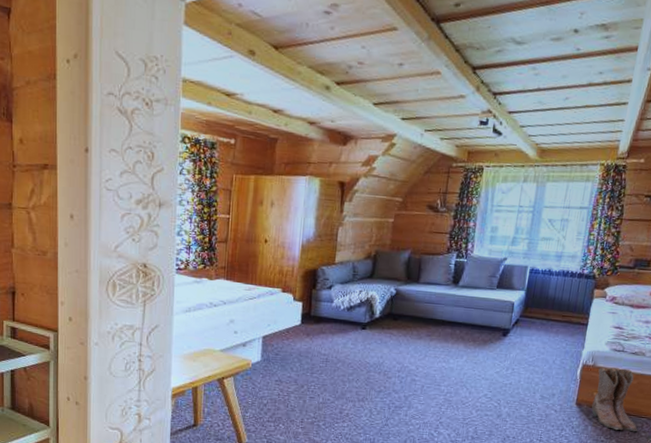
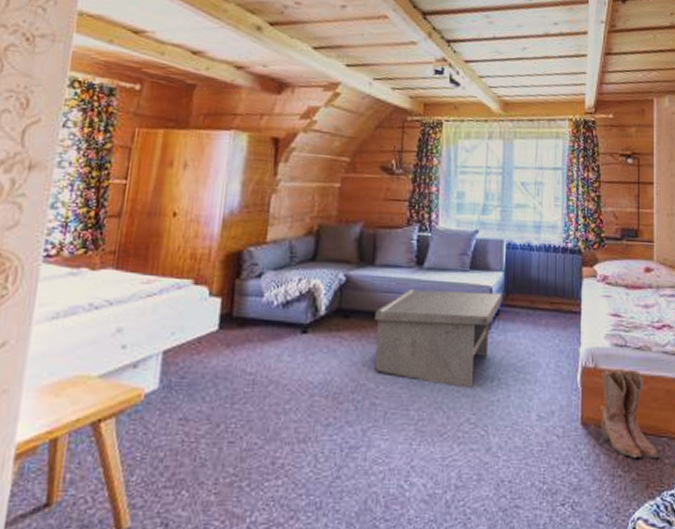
coffee table: none [416,301,522,375] -> present [374,289,503,390]

